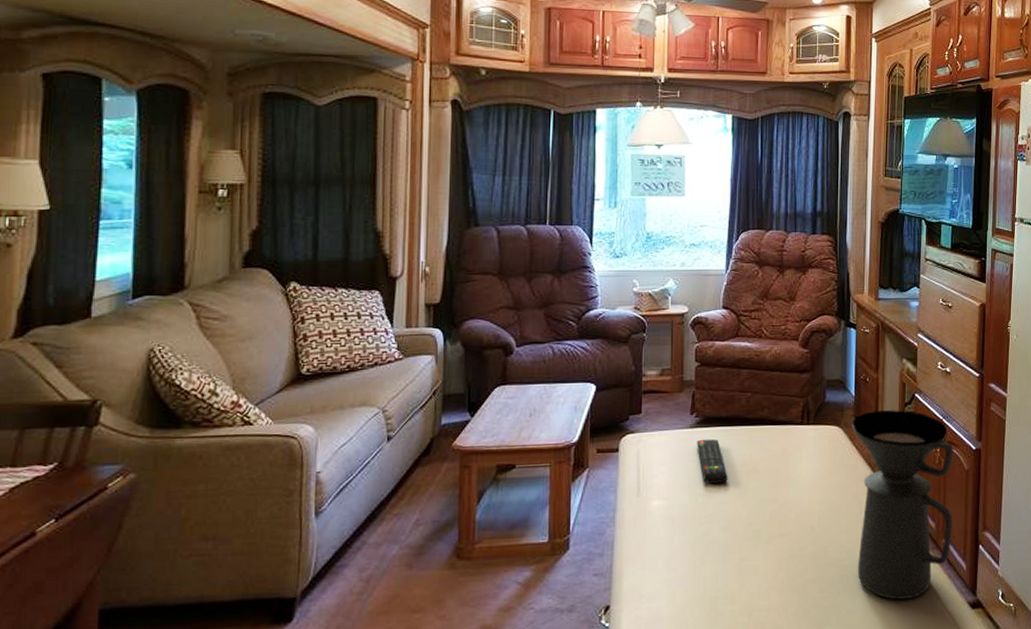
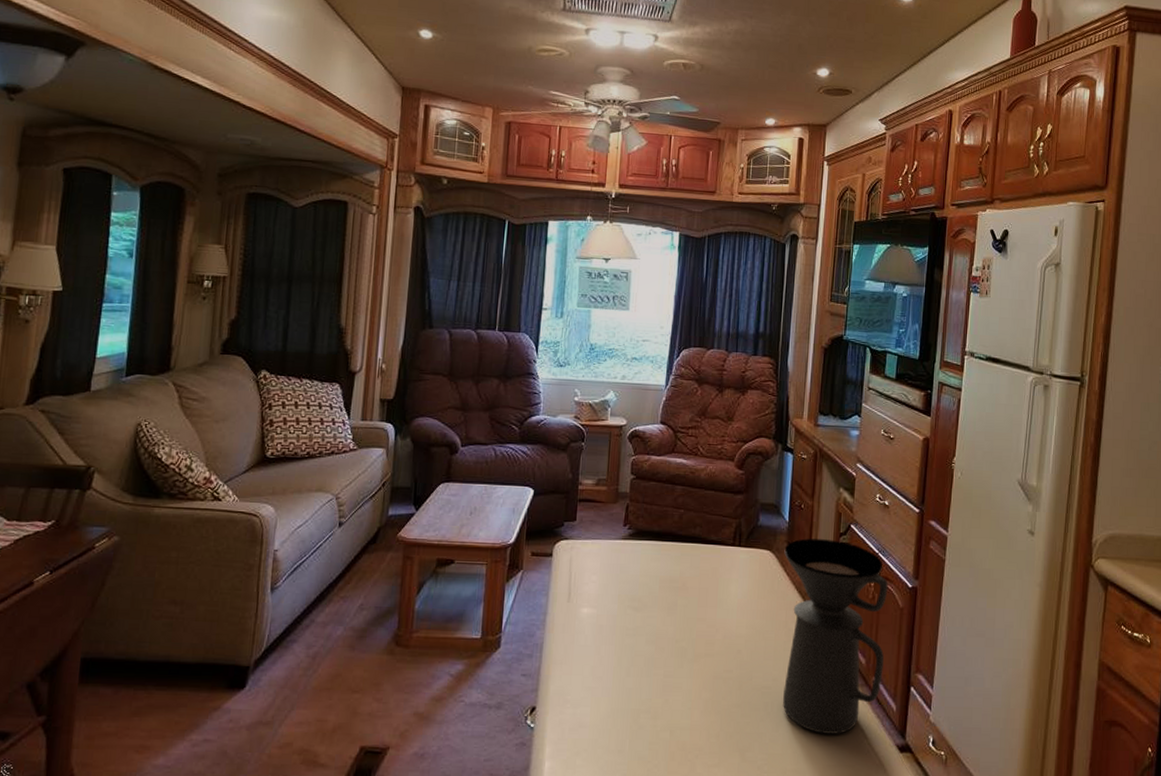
remote control: present [697,438,728,485] -> none [628,551,657,598]

